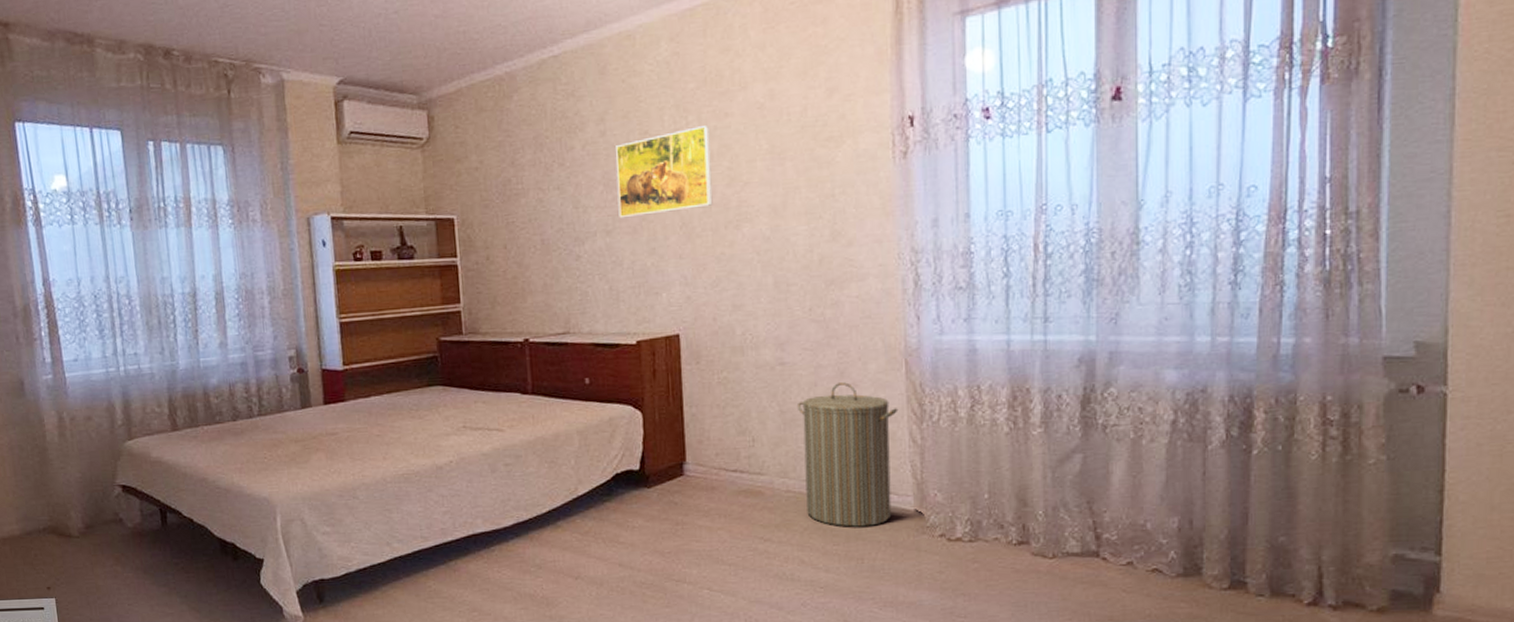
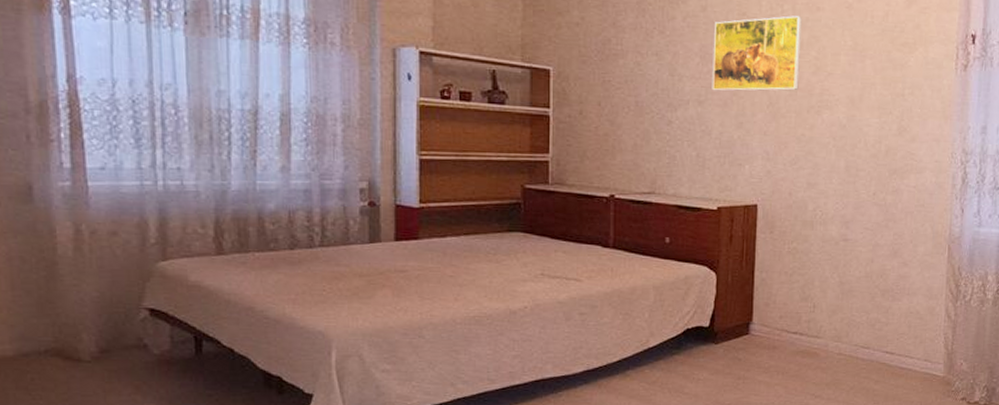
laundry hamper: present [796,382,899,527] -> none [854,261,939,388]

